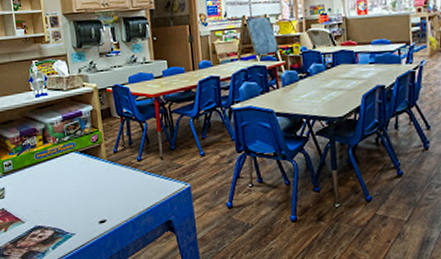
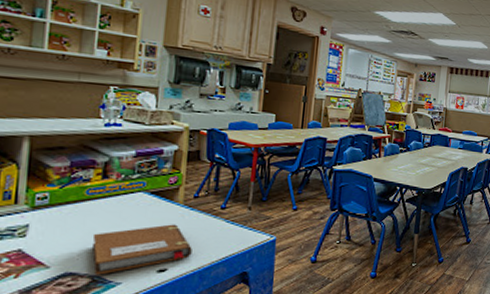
notebook: none [47,179,123,228] -> present [92,224,192,275]

